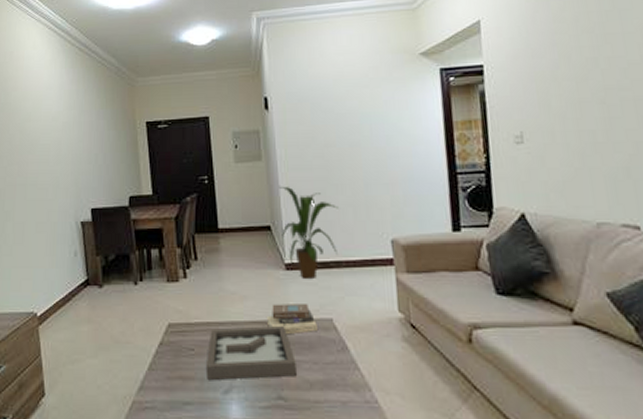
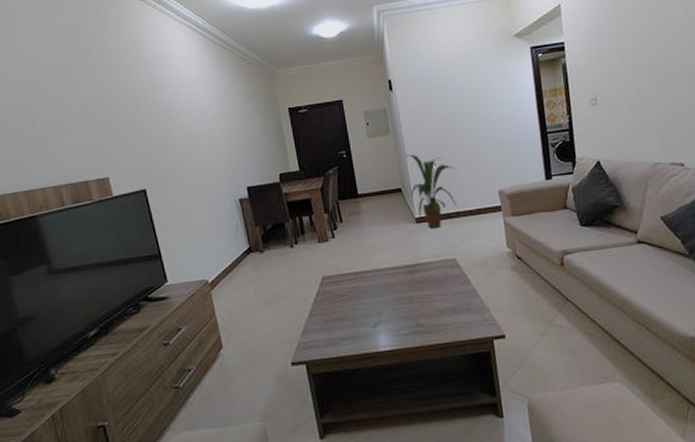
decorative tray: present [205,325,296,380] -> none [356,268,430,318]
books: present [266,304,317,335] -> none [402,249,444,275]

